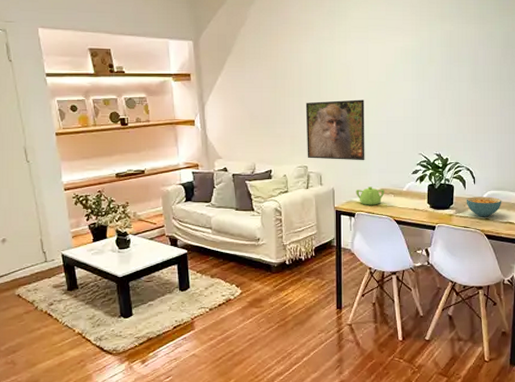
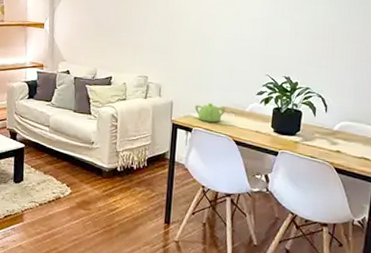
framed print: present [305,99,365,161] -> none [148,14,212,77]
cereal bowl: present [466,196,502,217] -> none [315,125,357,149]

